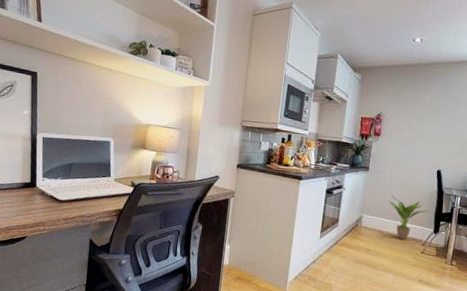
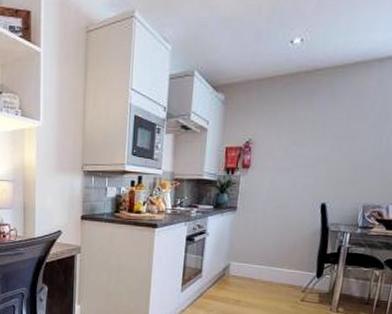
potted plant: present [388,194,429,240] -> none [261,236,310,287]

